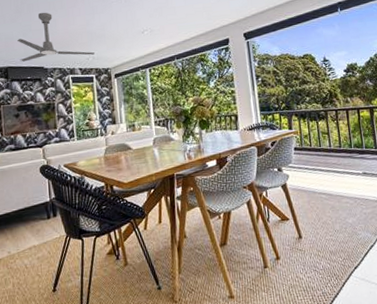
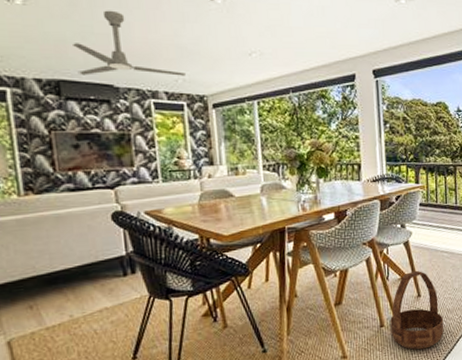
basket: none [273,212,329,293] -> present [390,270,444,350]

